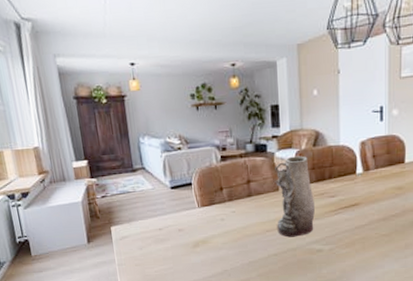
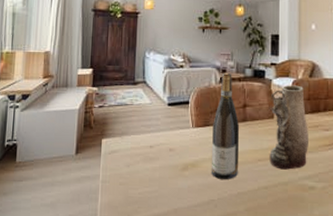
wine bottle: none [218,150,248,252] -> present [212,72,240,179]

